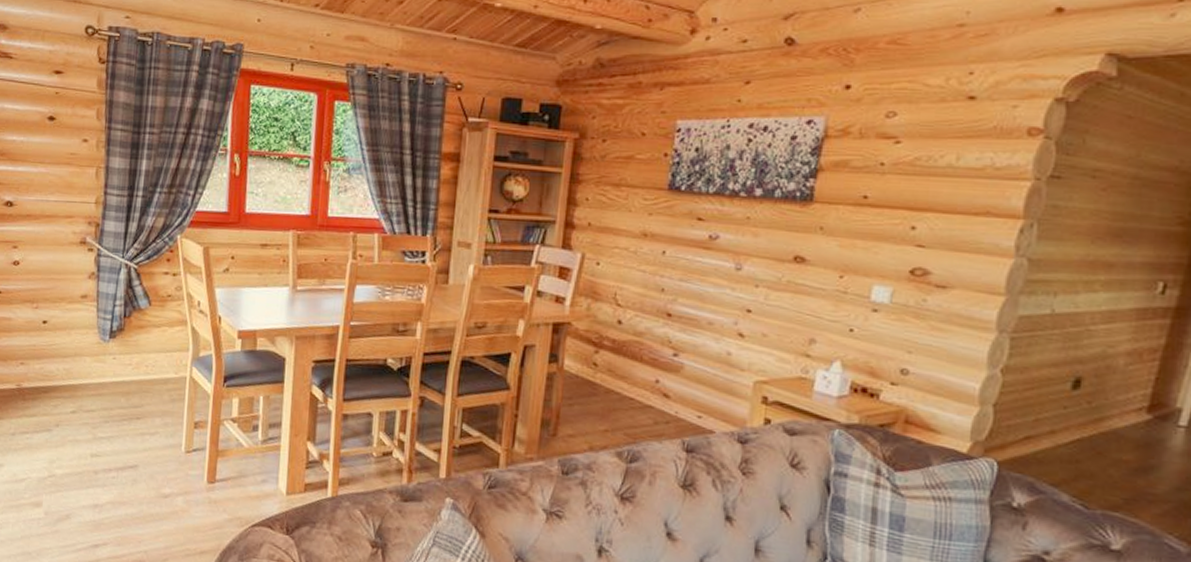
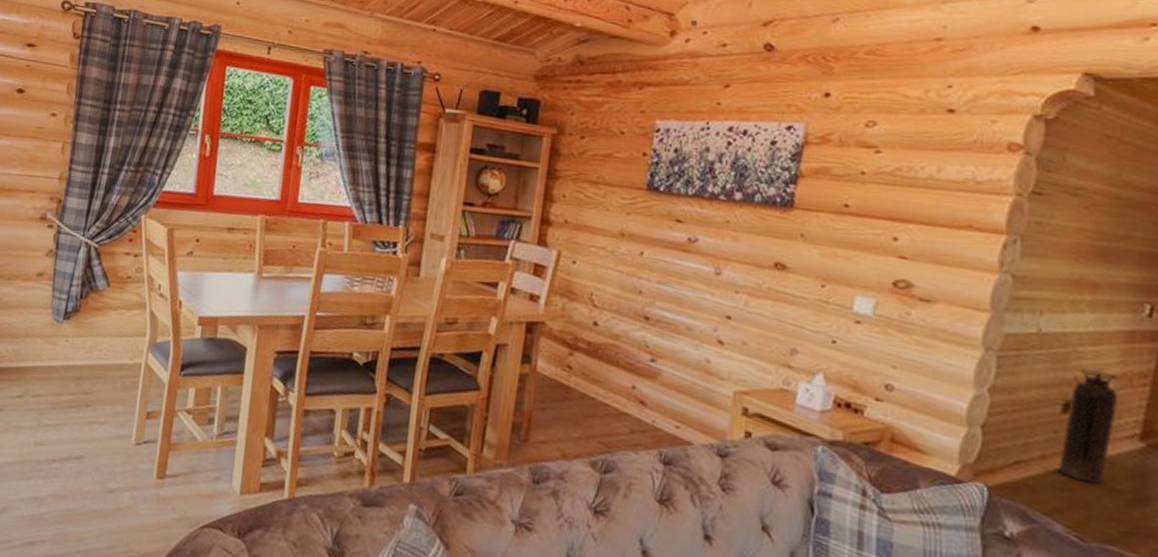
fire extinguisher: none [1065,347,1129,455] -> present [1057,369,1119,484]

